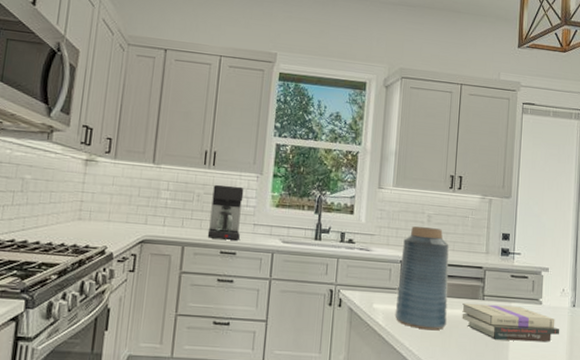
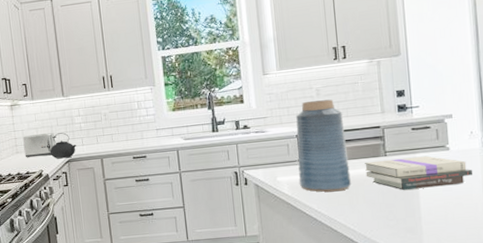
toaster: none [88,200,134,231] -> present [22,132,57,158]
teakettle: none [121,205,157,238] -> present [49,133,77,159]
coffee maker: present [207,184,244,241] -> none [116,100,147,148]

